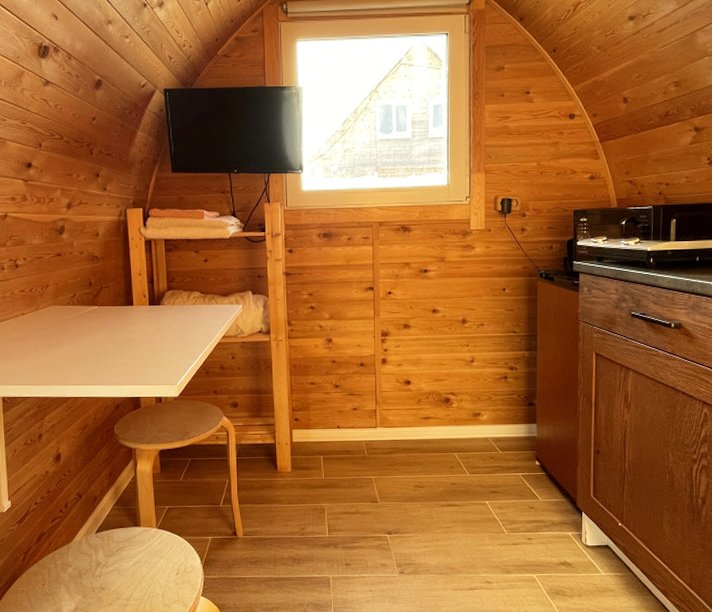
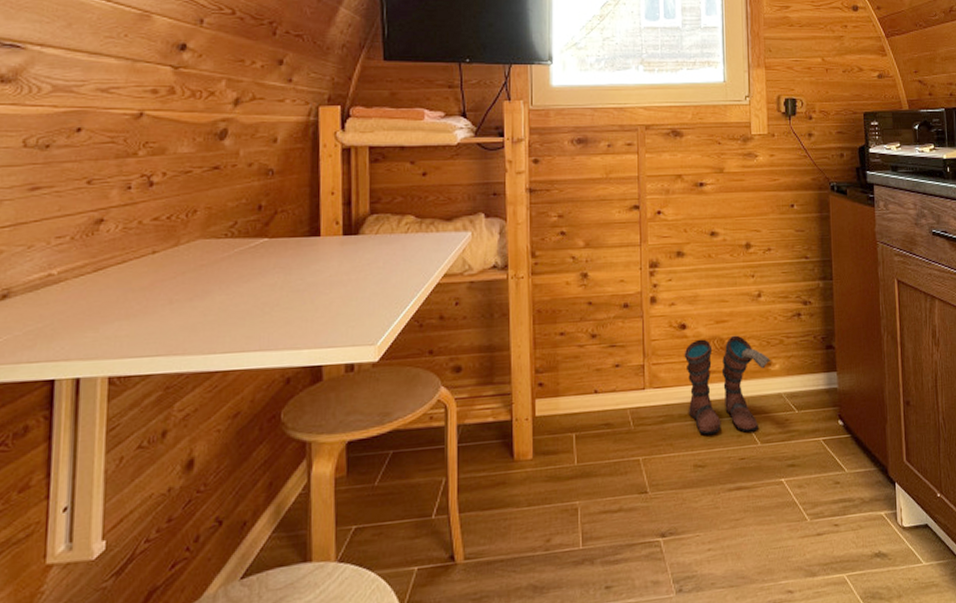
boots: none [408,391,480,465] -> present [684,335,771,435]

